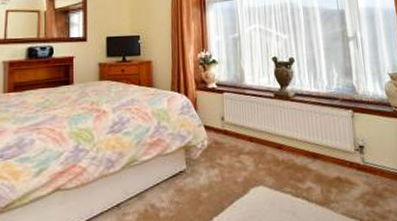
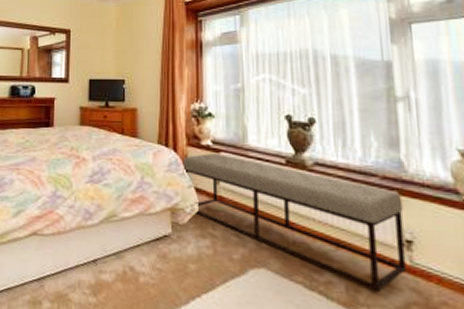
bench: none [193,94,361,189] -> present [183,152,407,292]

